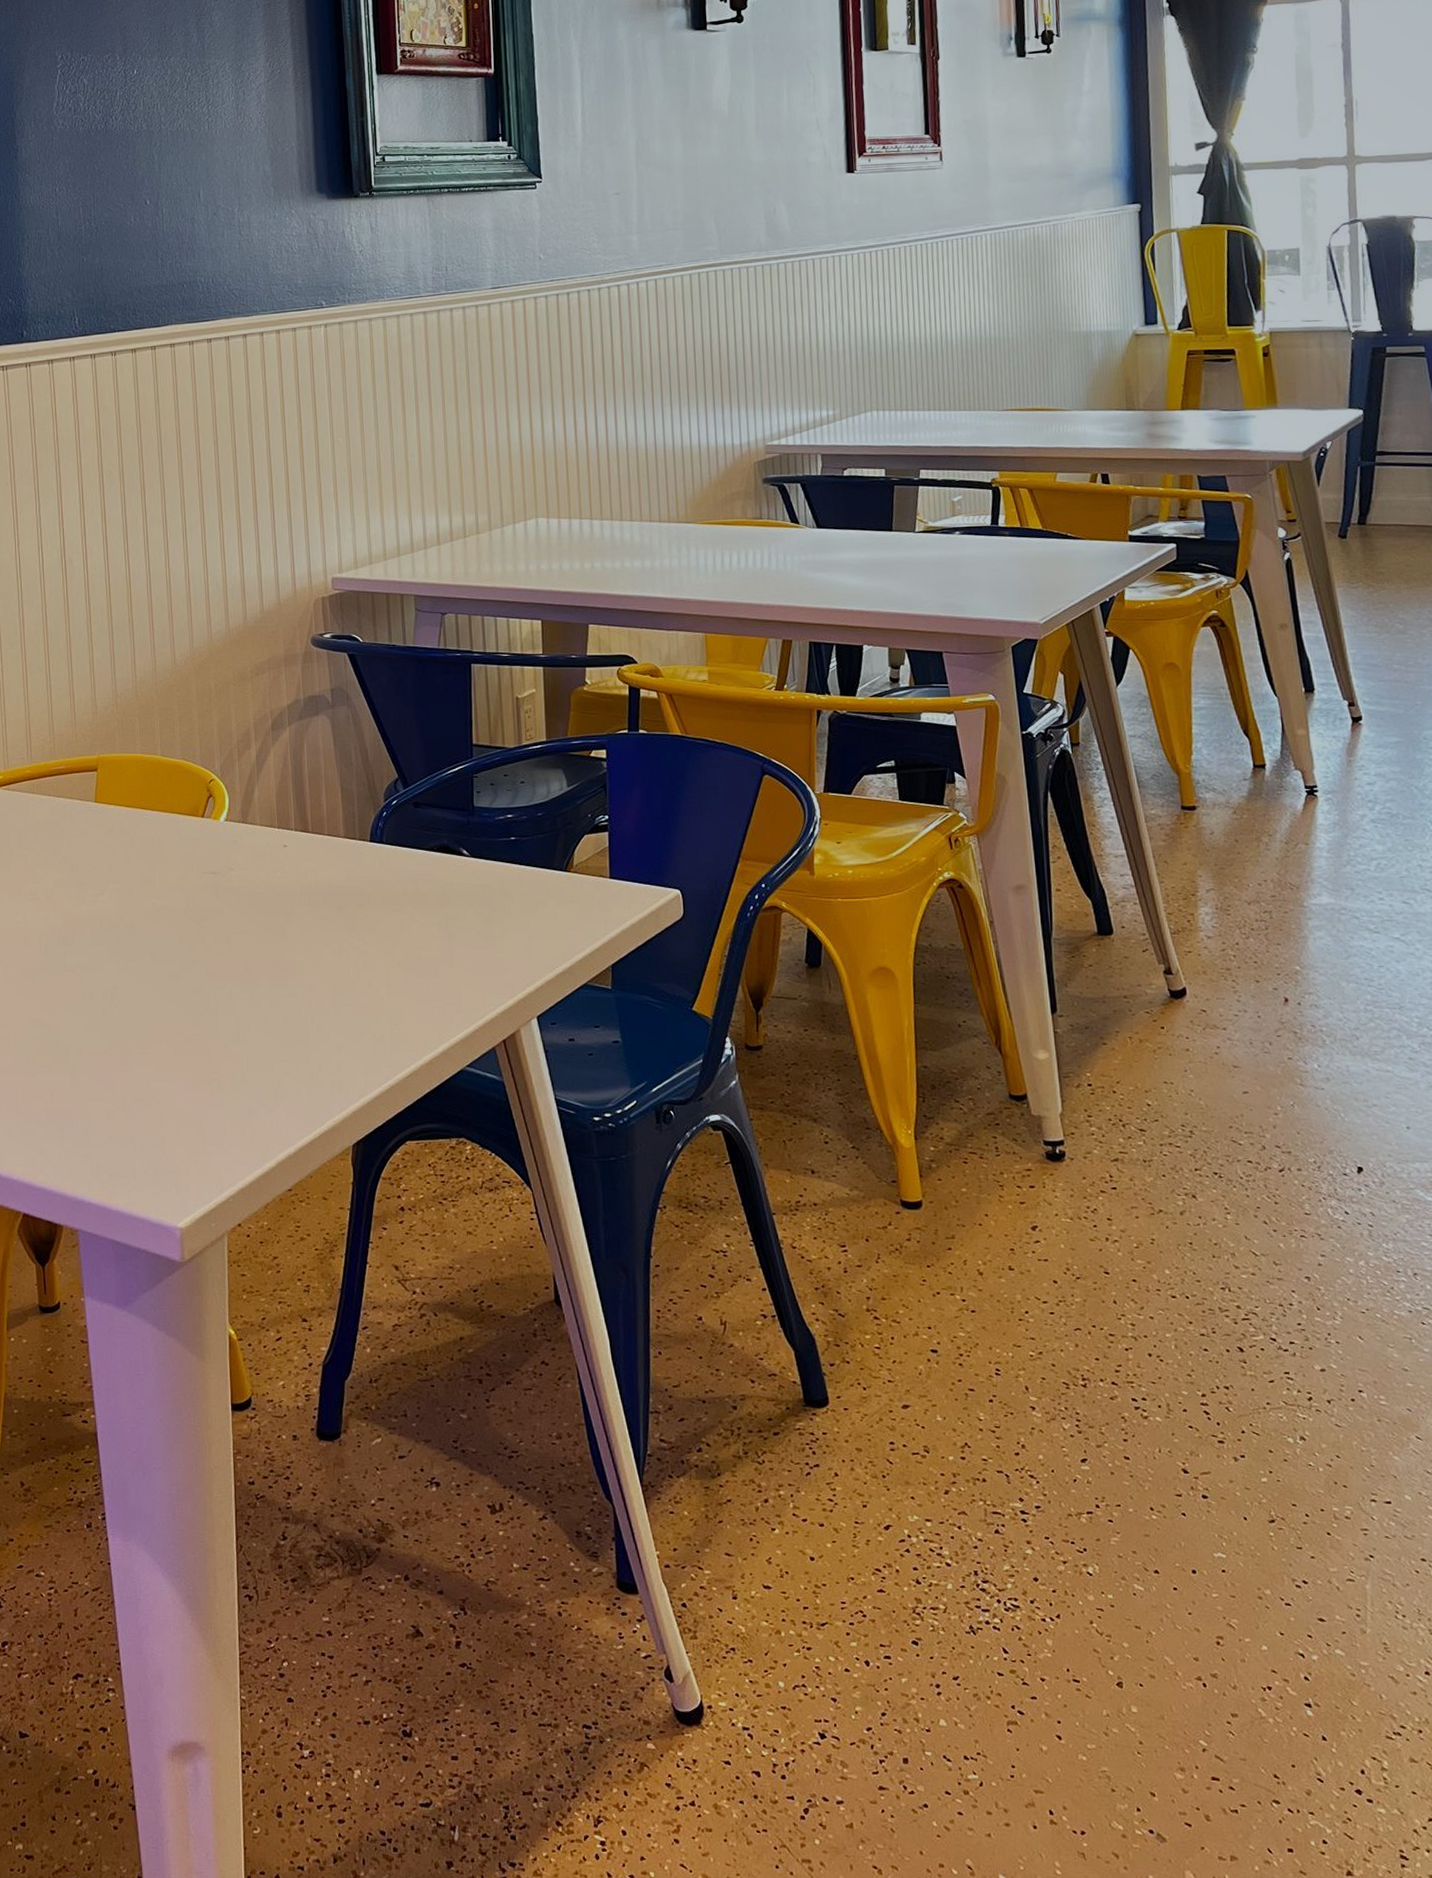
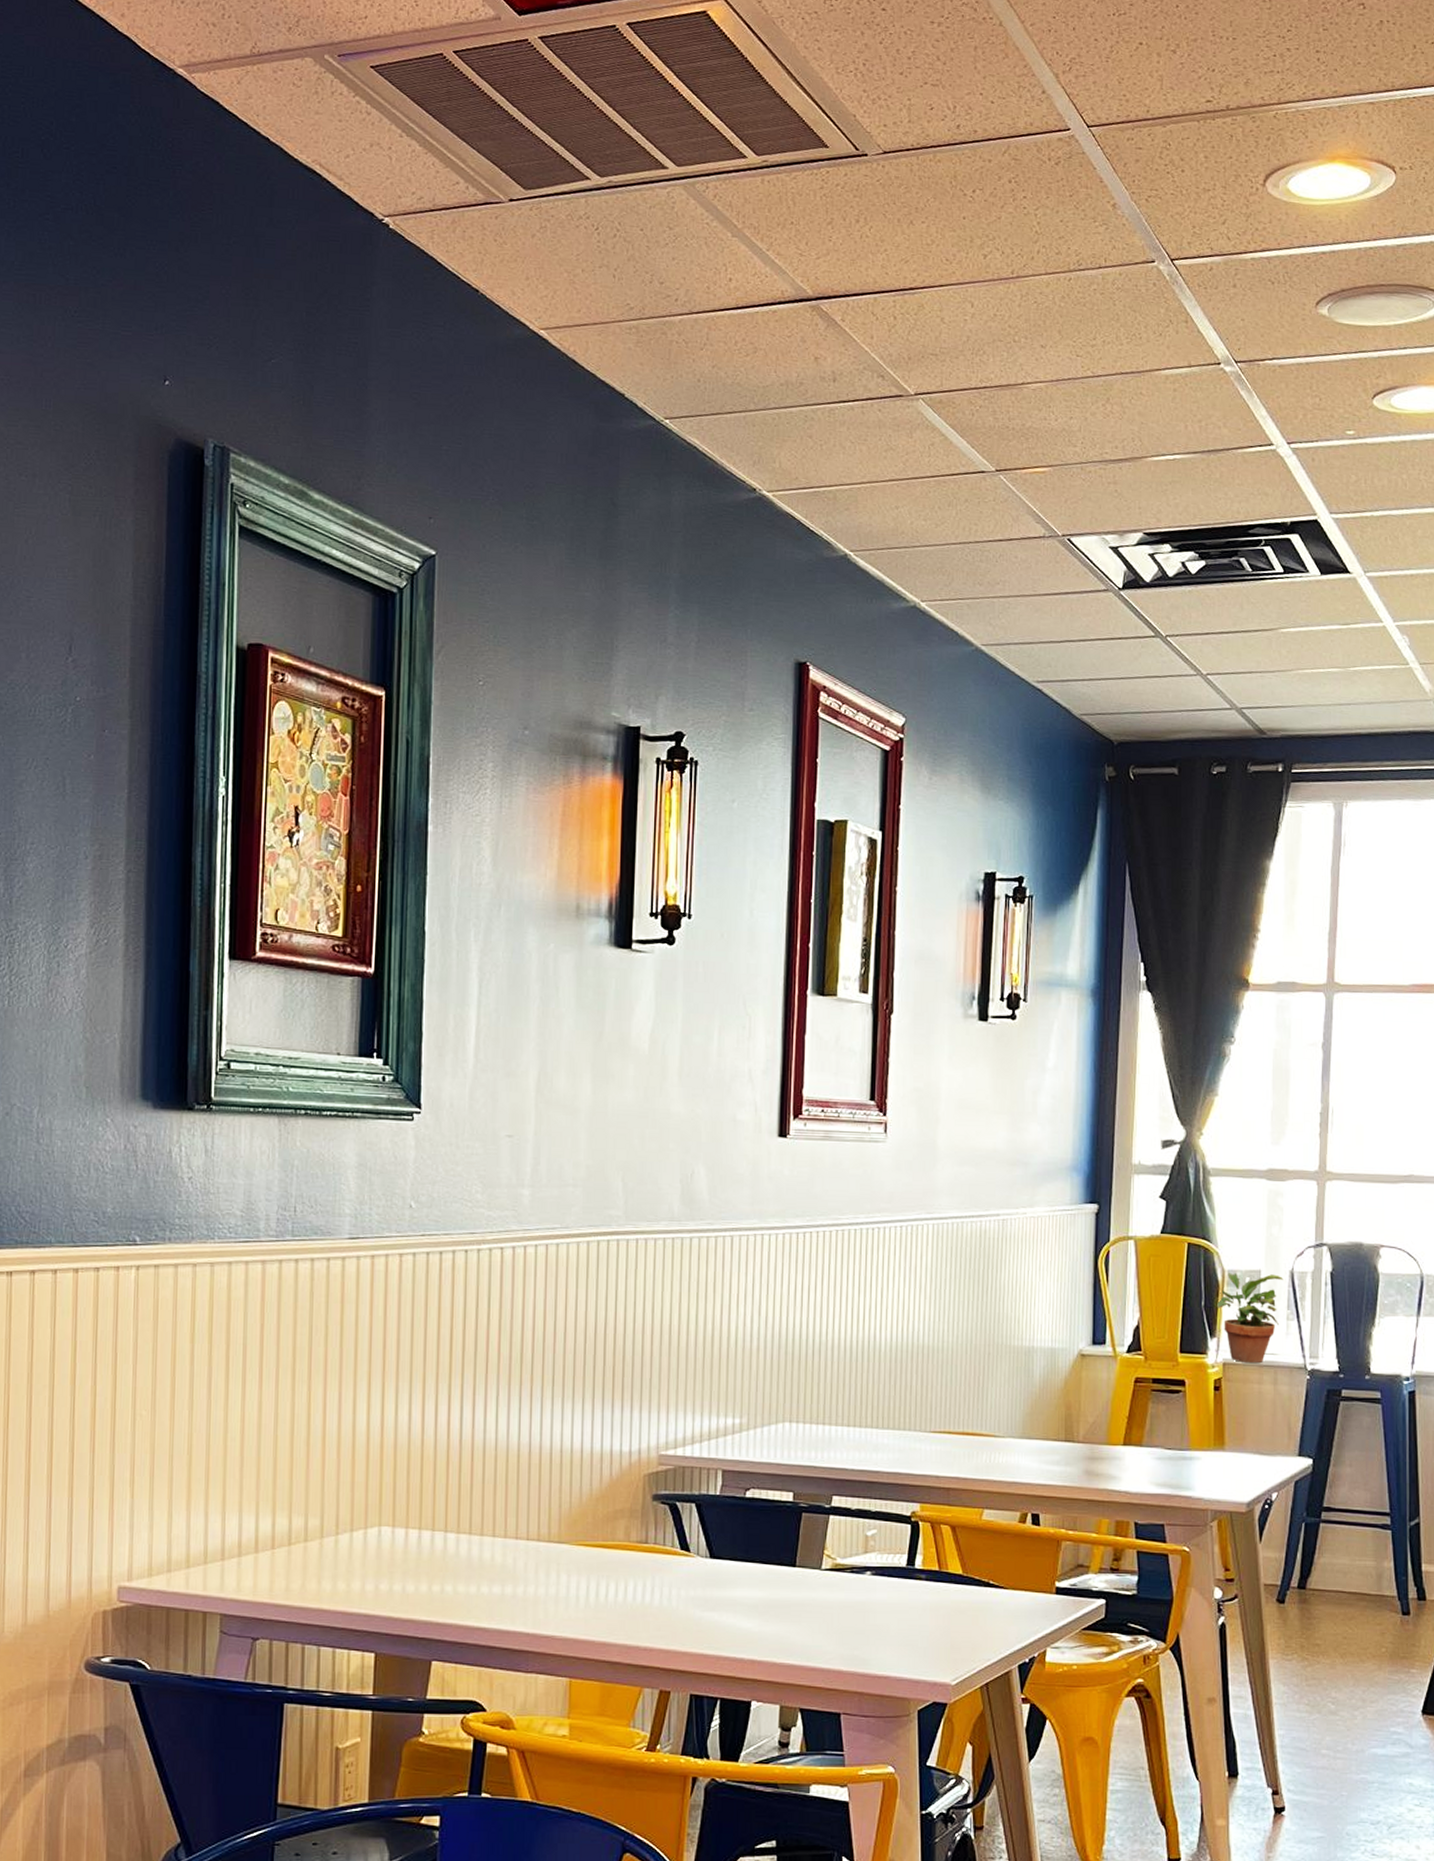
potted plant: none [1257,251,1321,331] -> present [1215,1273,1283,1364]

